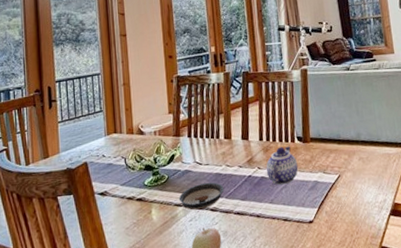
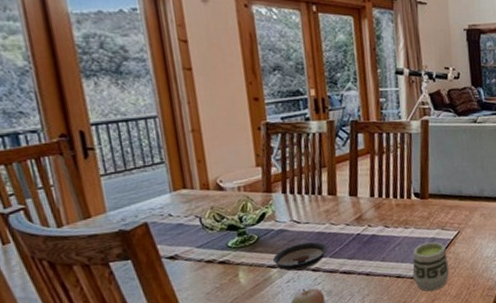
teapot: present [266,146,299,186] -> none [378,202,414,243]
cup: none [298,185,333,237] -> present [412,242,450,292]

